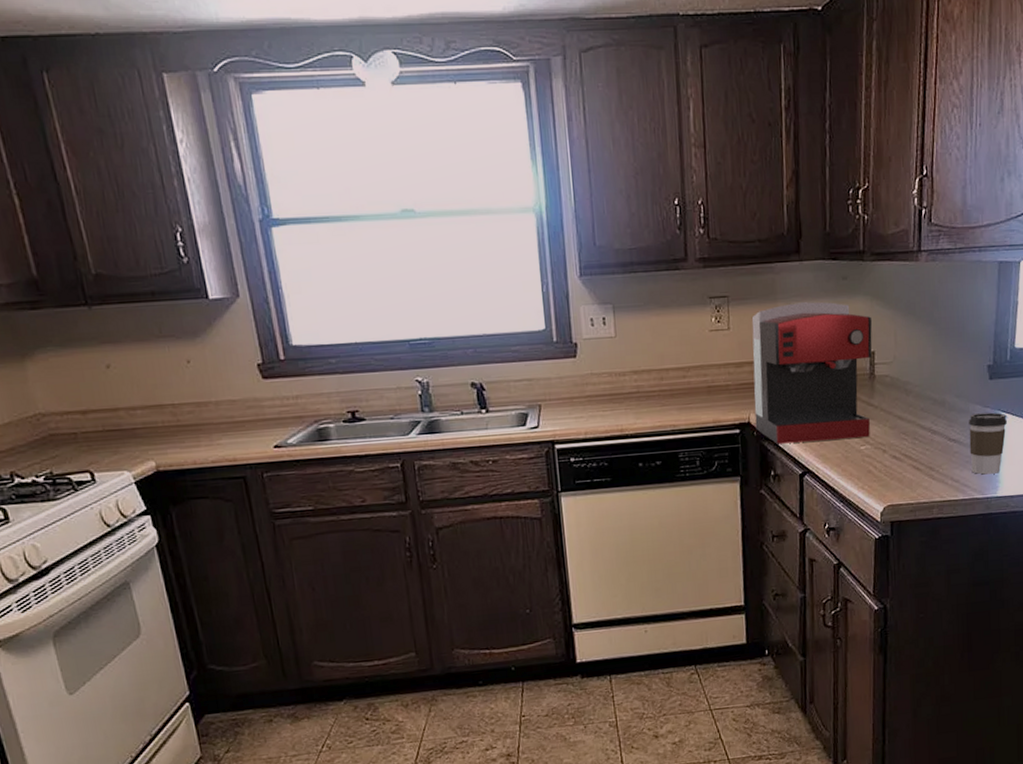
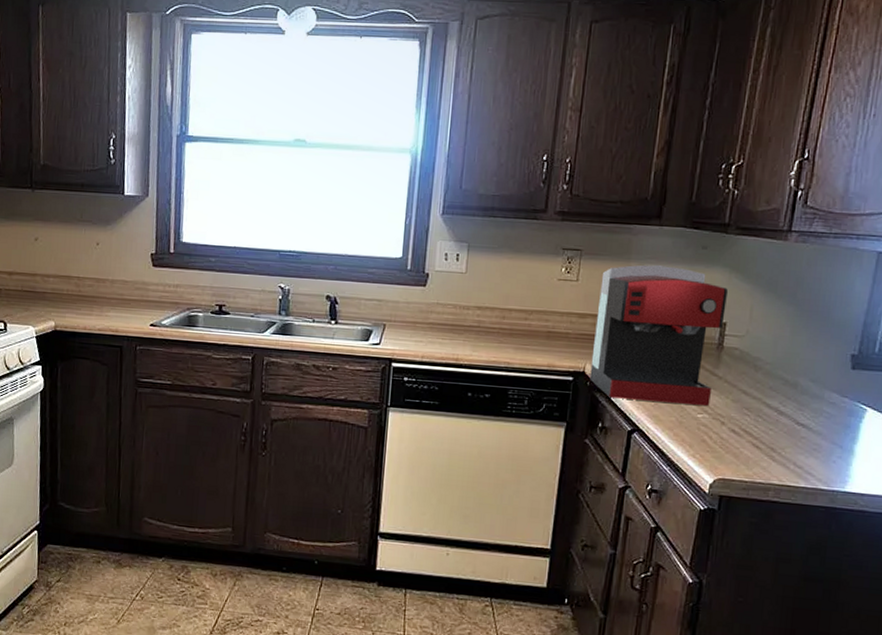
coffee cup: present [969,412,1007,475] -> none [818,401,866,467]

